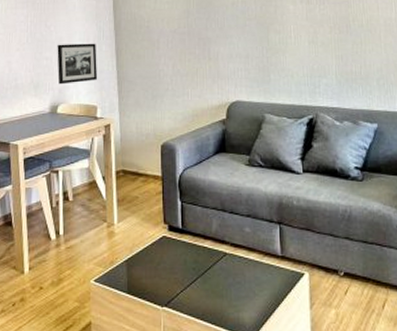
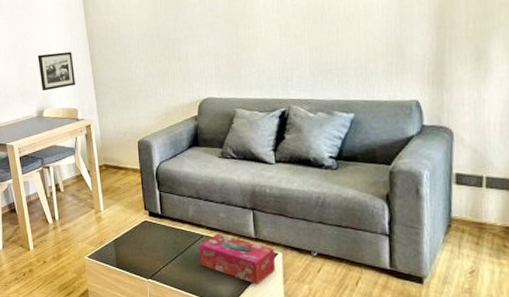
tissue box: none [221,250,301,311] -> present [199,233,275,285]

